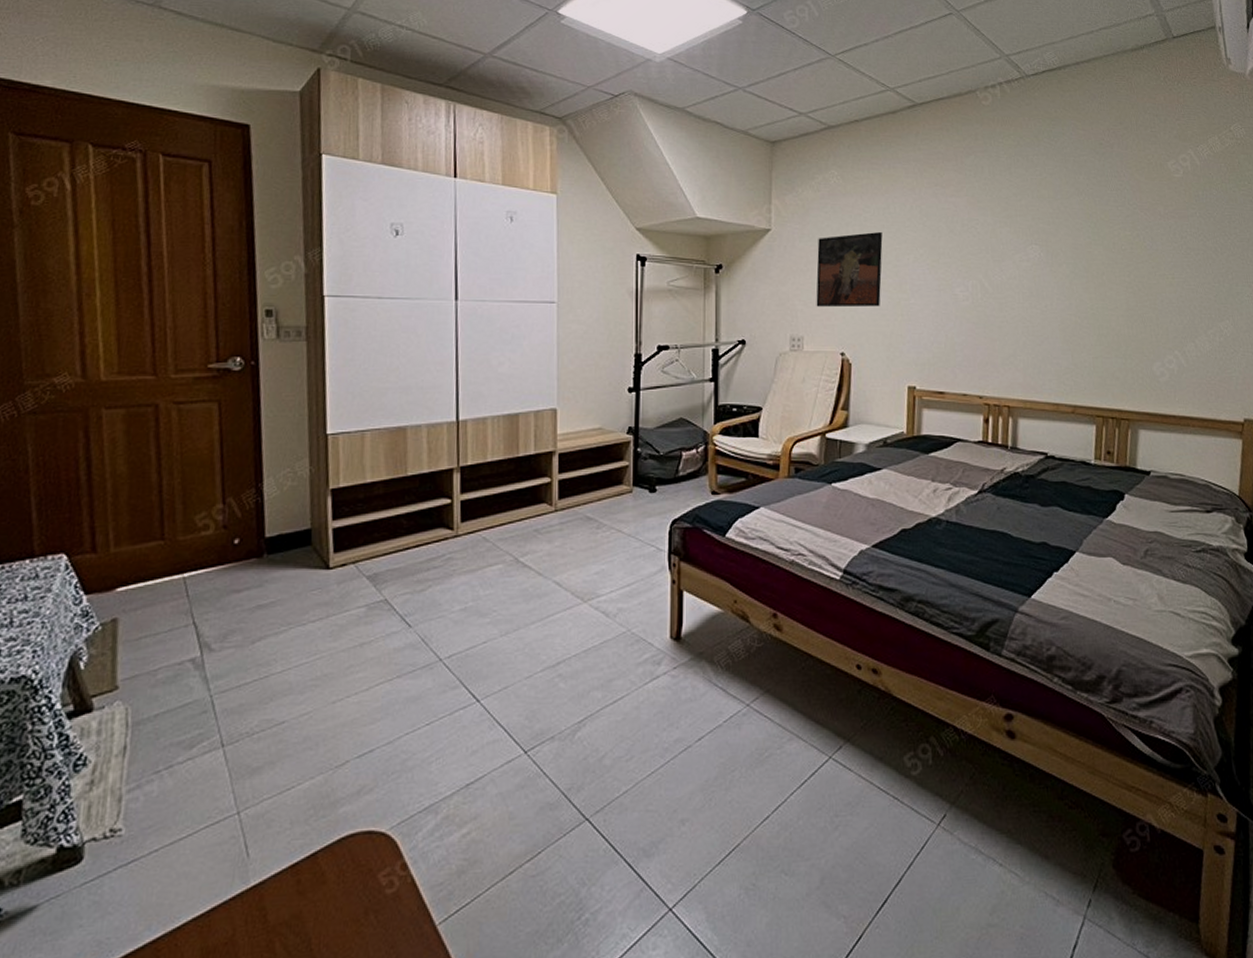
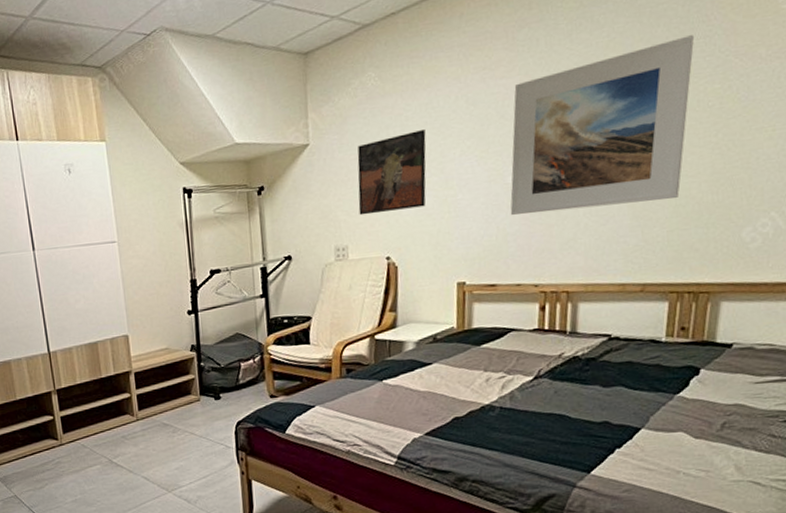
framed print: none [957,186,1109,329] -> present [510,35,695,215]

